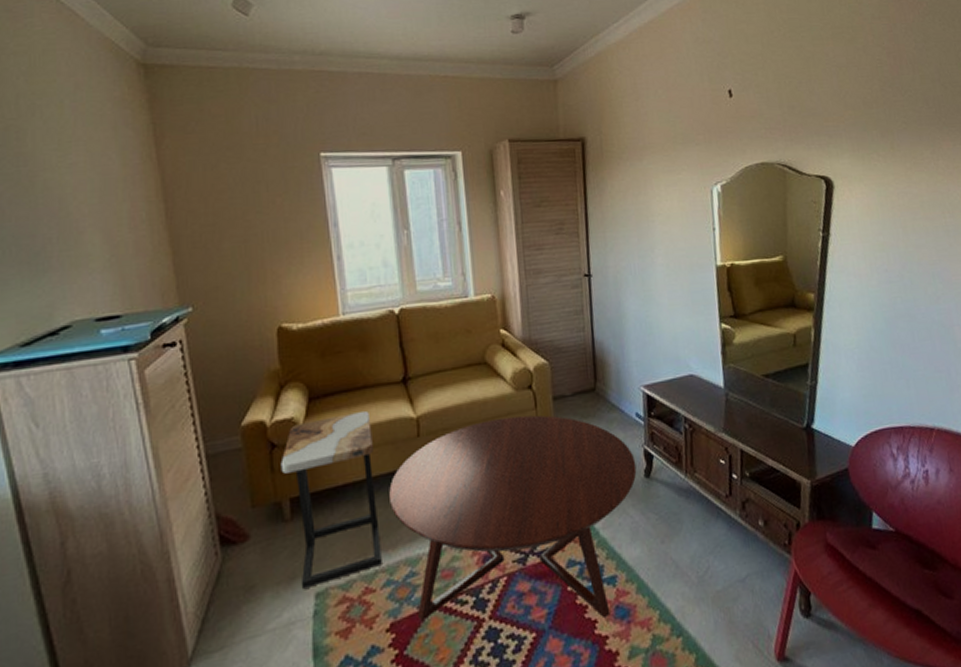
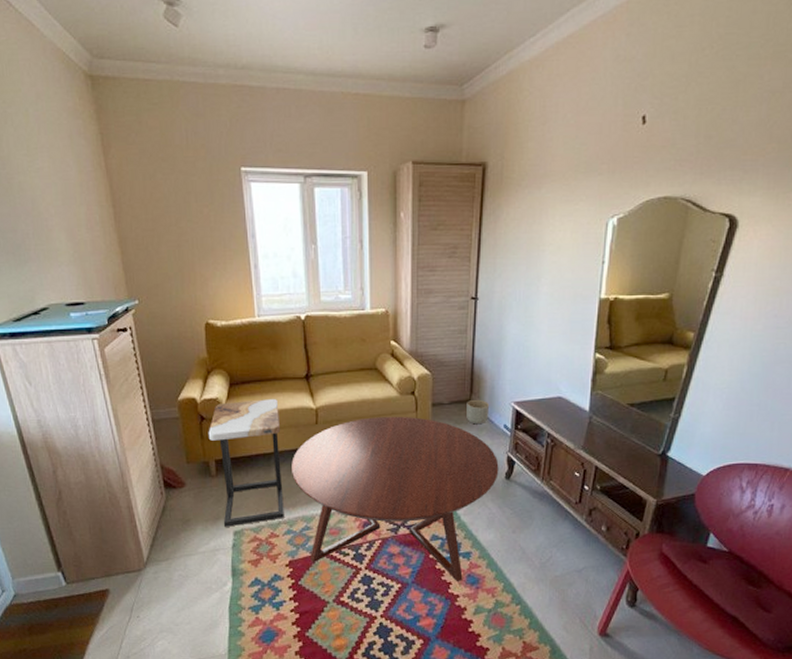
planter: none [591,386,618,417] -> present [467,399,490,425]

